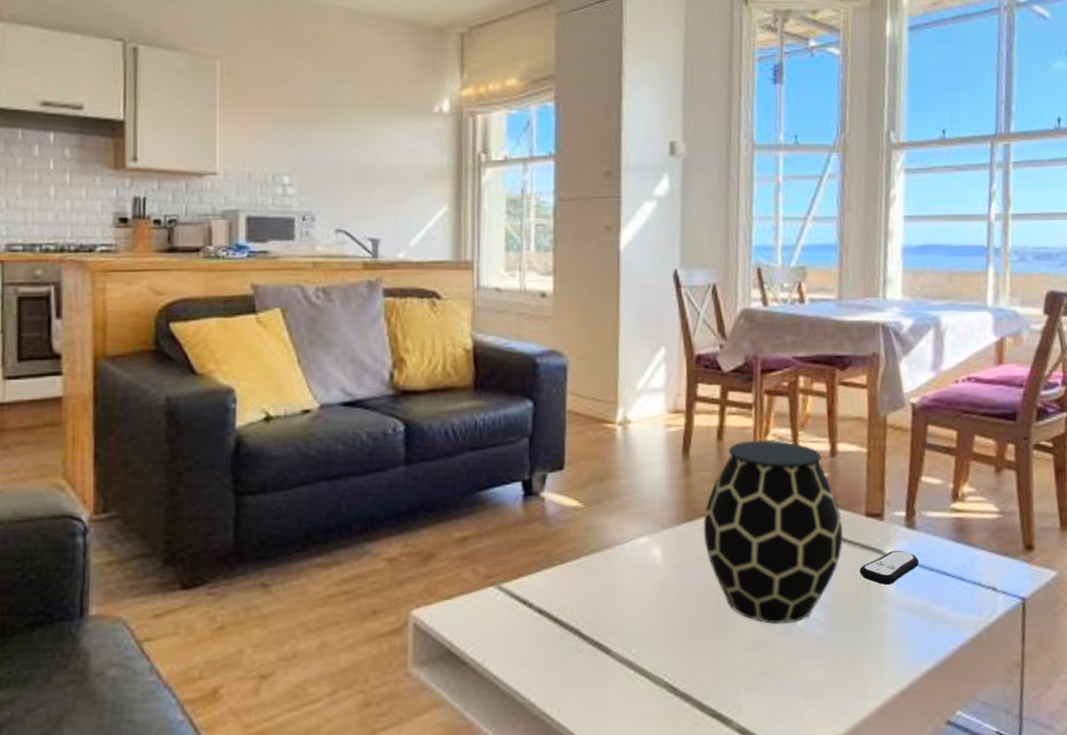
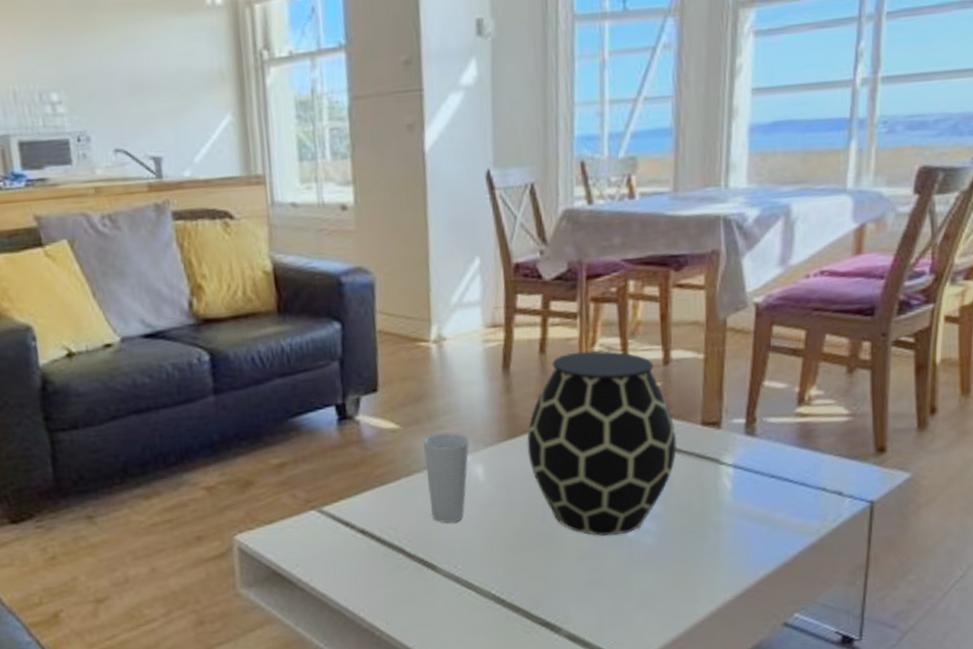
cup: none [604,512,648,605] -> present [423,432,469,524]
remote control: present [859,550,920,585] -> none [694,458,759,494]

